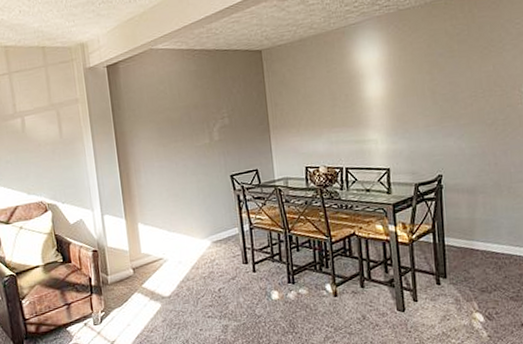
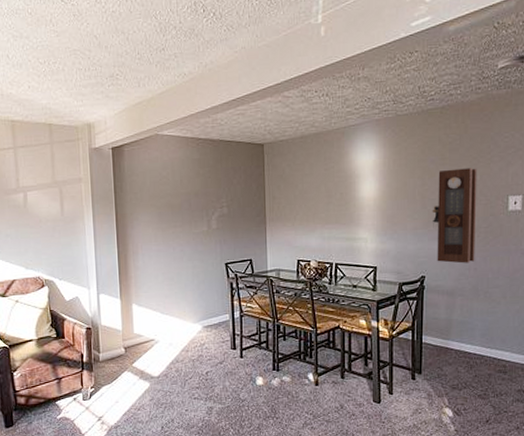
pendulum clock: none [444,58,495,159] -> present [432,168,477,264]

